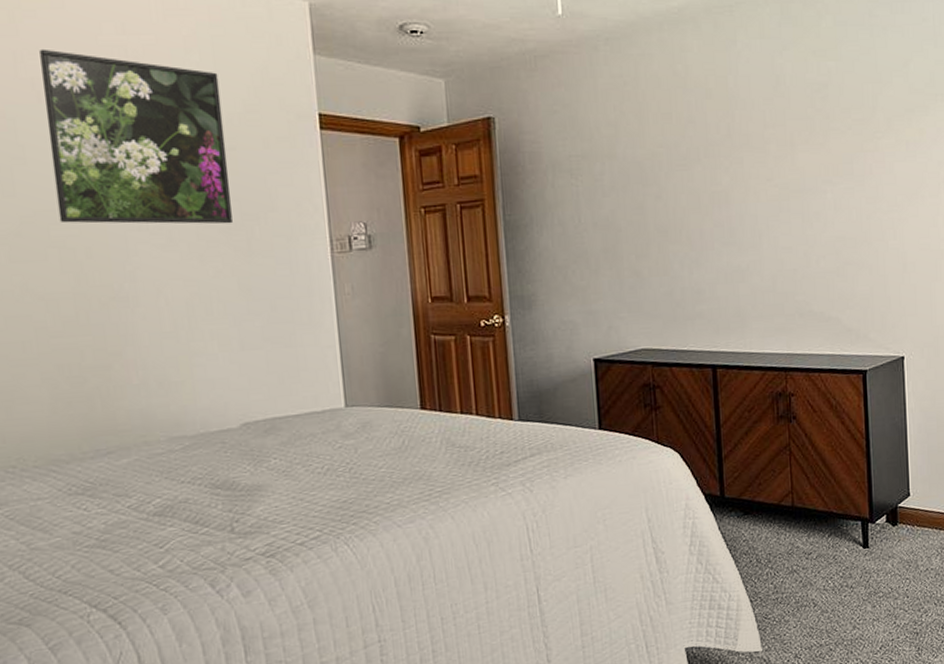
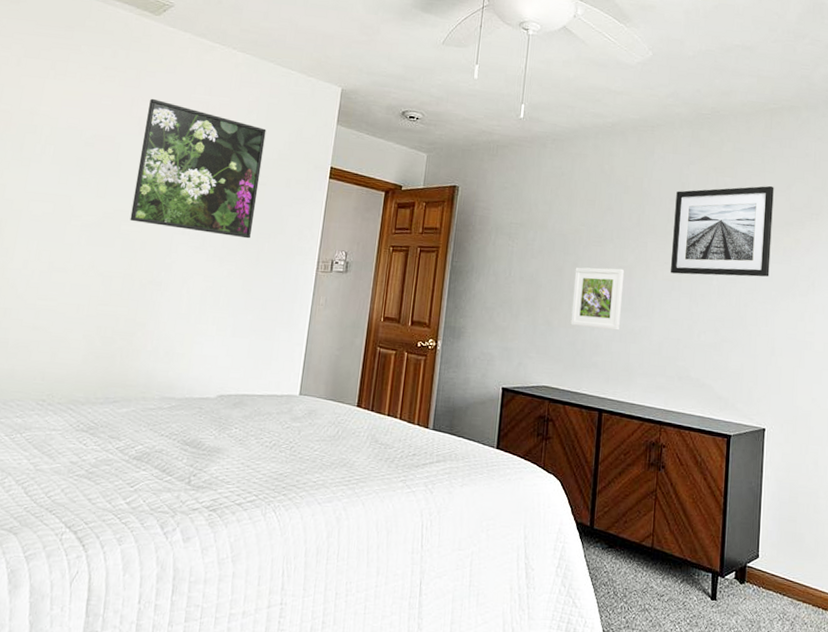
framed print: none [659,194,724,273] -> present [570,267,625,331]
wall art: none [770,65,893,192] -> present [671,185,774,277]

